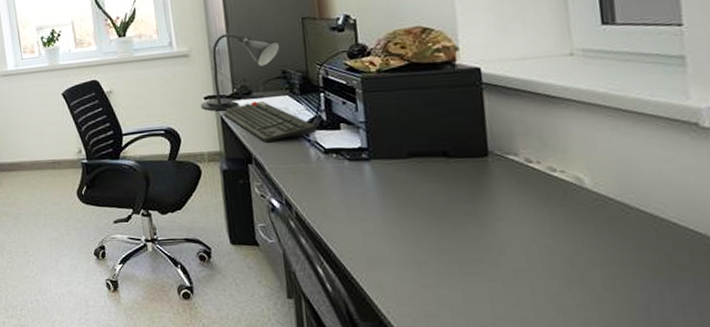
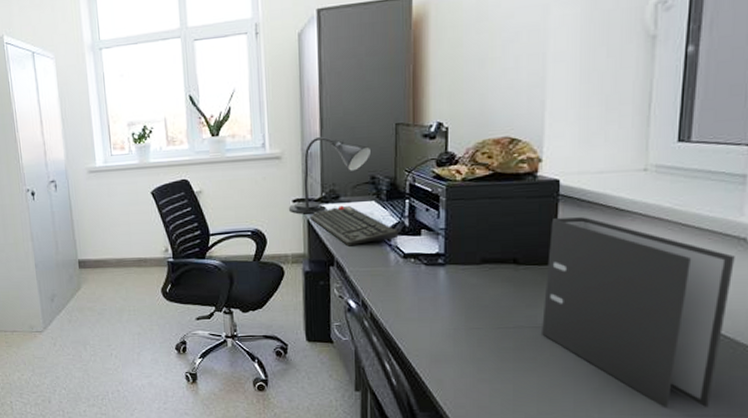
binder: none [478,105,693,314] -> present [542,217,735,407]

